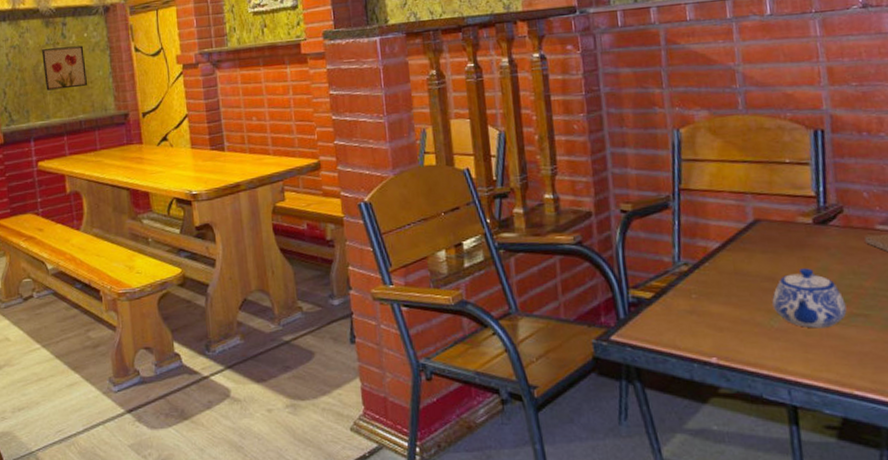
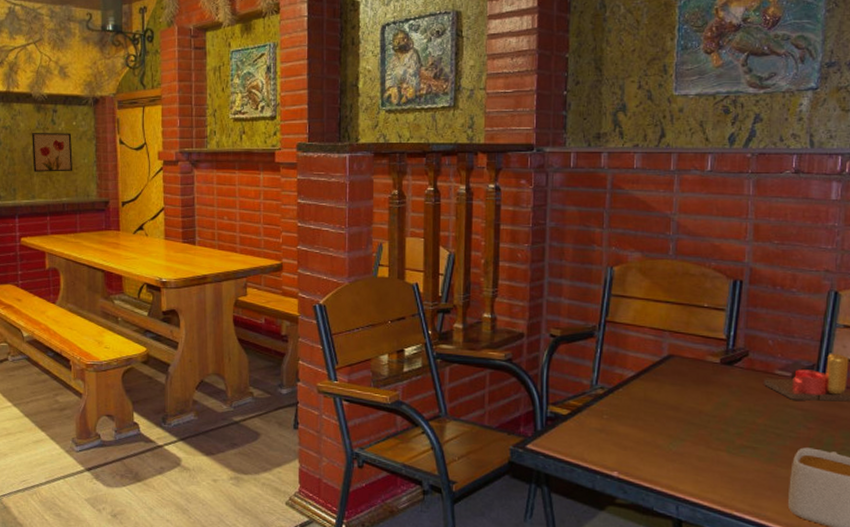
teapot: present [772,268,847,329] -> none [674,402,738,456]

